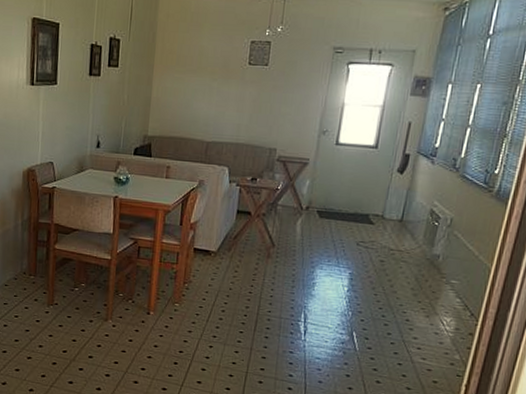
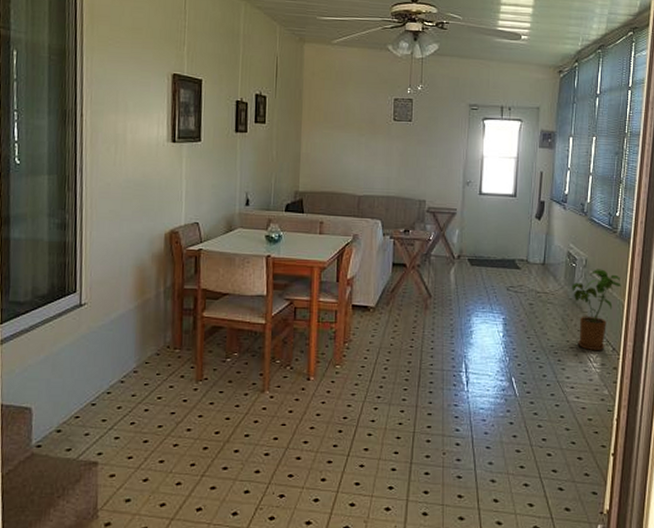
house plant: none [430,229,491,314] -> present [572,269,621,350]

